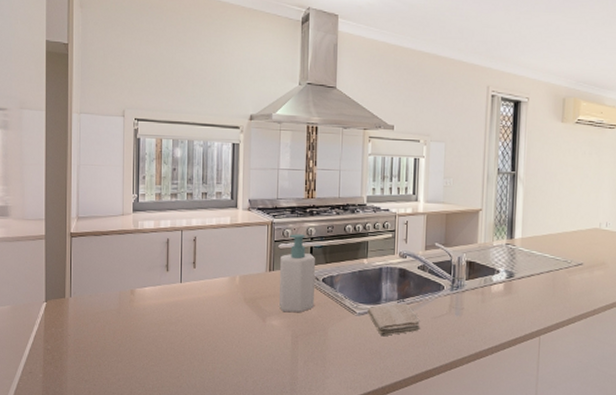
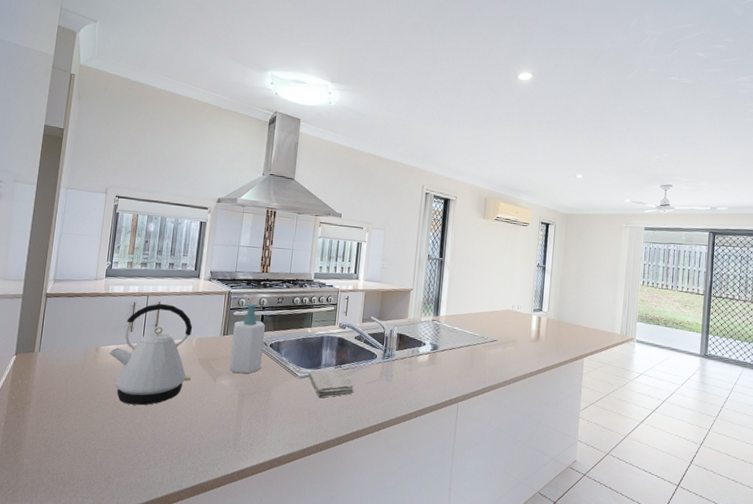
kettle: none [145,238,238,351] -> present [109,303,193,406]

